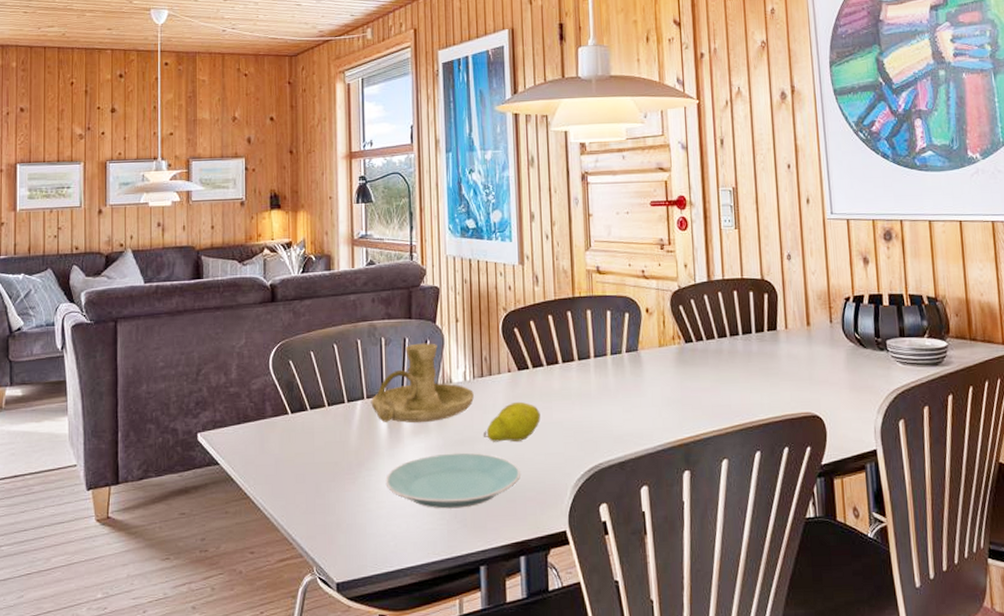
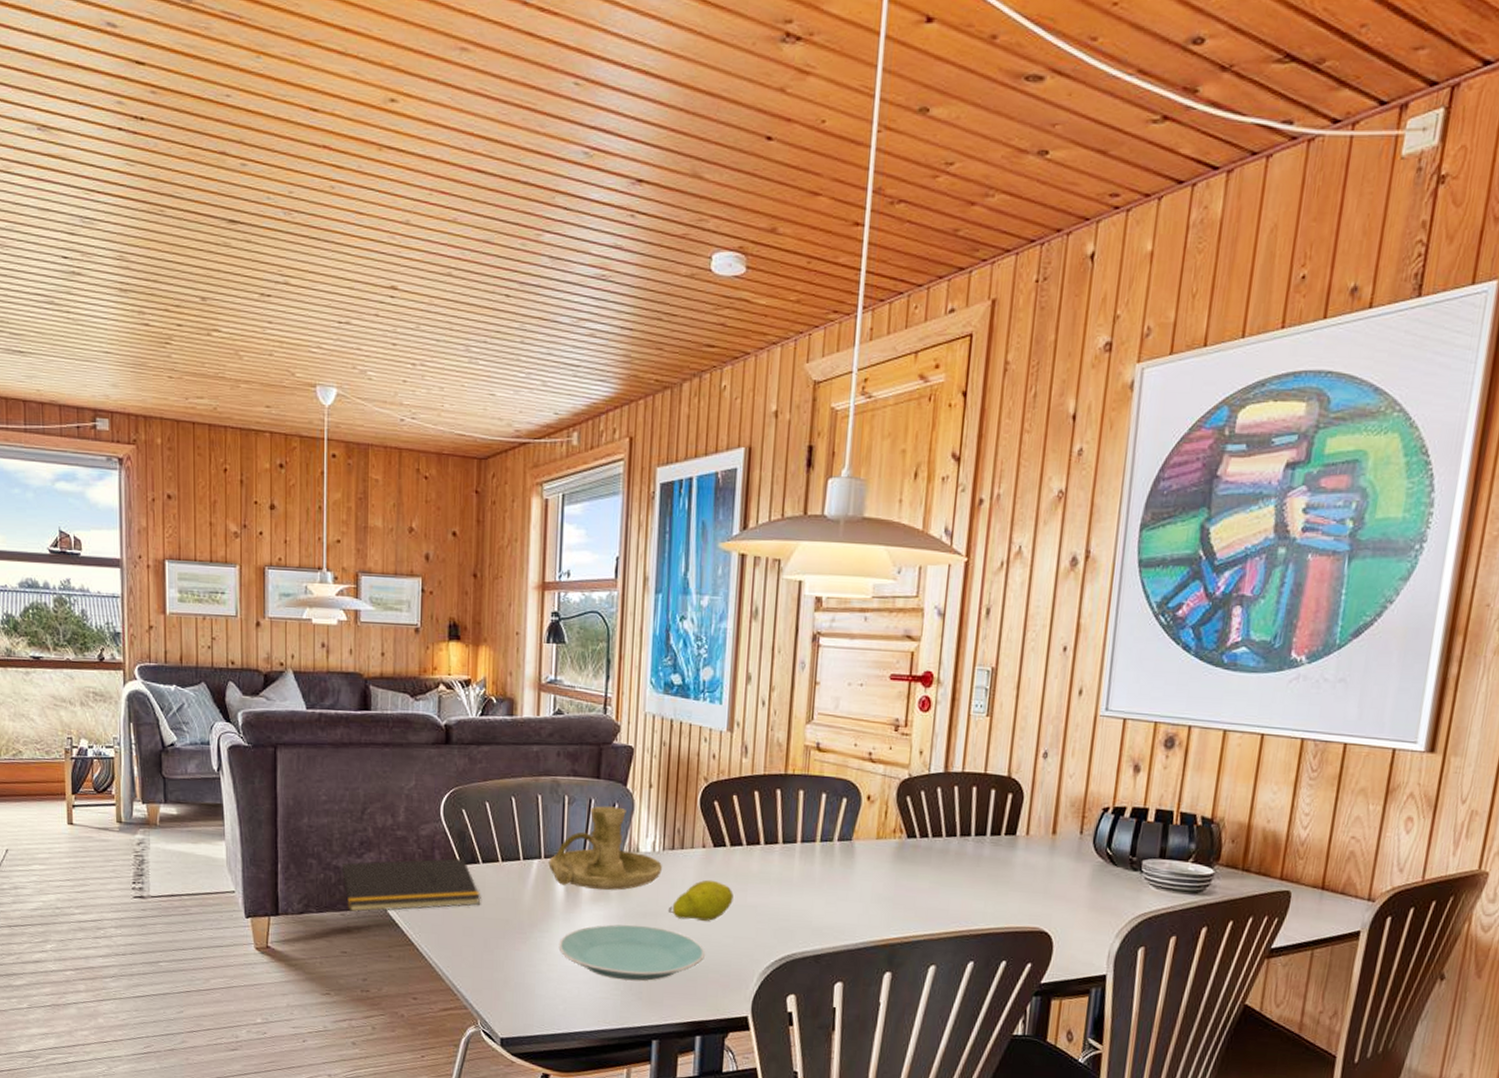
notepad: none [176,408,311,473] -> present [338,858,481,913]

